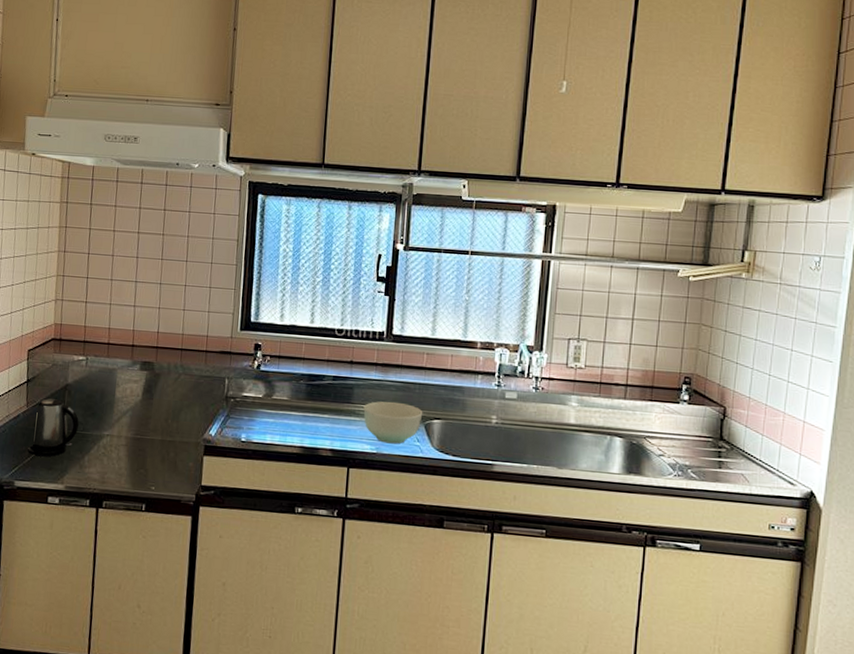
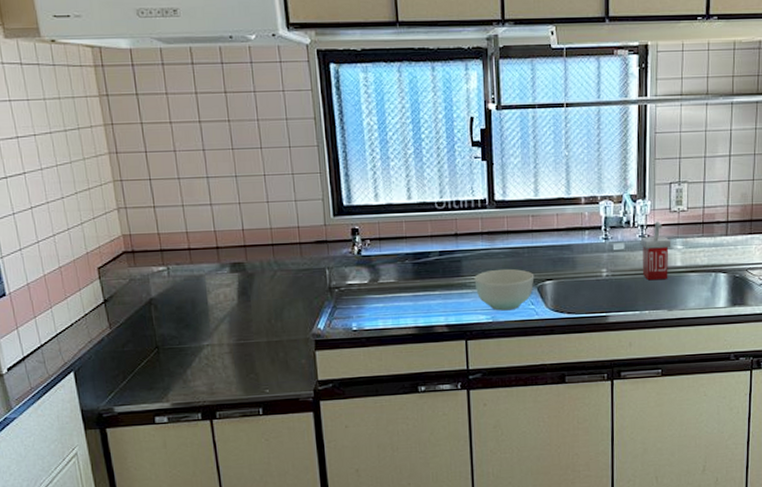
kettle: present [27,398,79,457] -> none [121,315,173,378]
soap dispenser: none [533,375,566,436] -> present [640,222,671,281]

